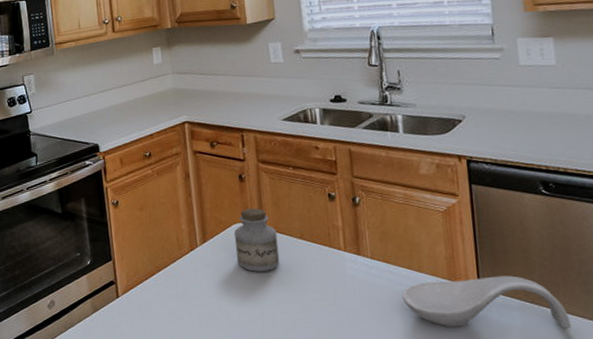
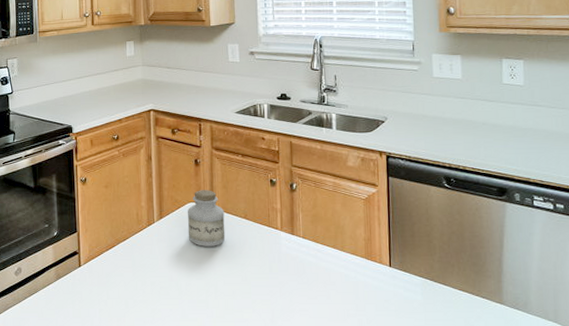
spoon rest: present [402,275,572,329] -> none [326,256,462,303]

